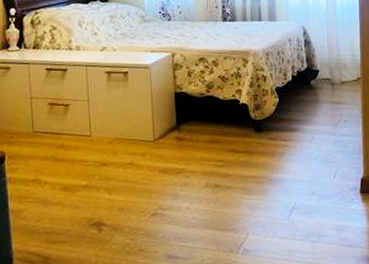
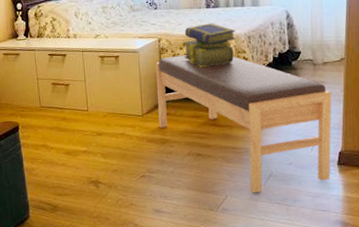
bench: none [169,72,354,229] -> present [156,55,332,193]
stack of books: none [199,37,254,86] -> present [183,23,236,68]

